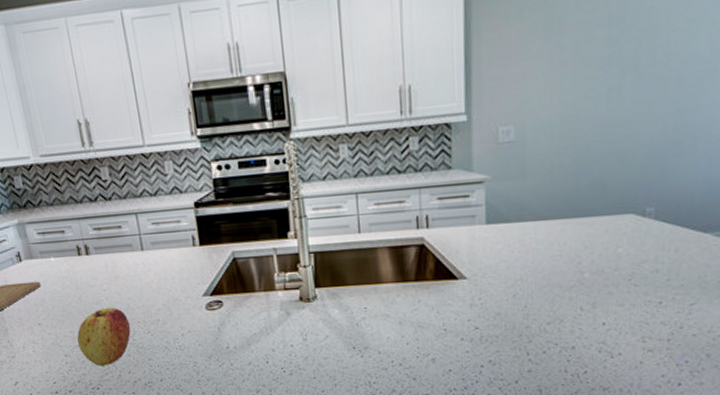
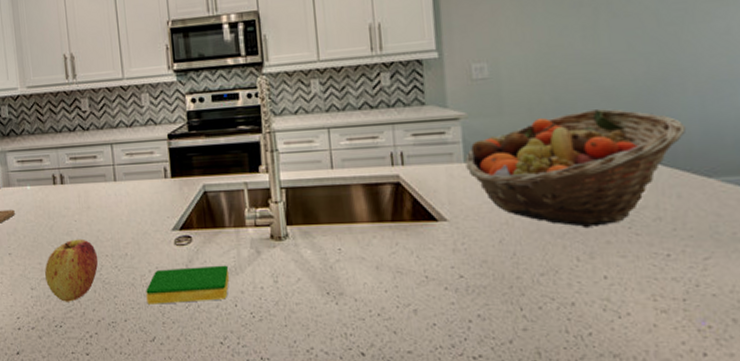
dish sponge: none [179,326,261,365] -> present [146,265,230,304]
fruit basket: none [487,170,690,282] -> present [465,109,686,229]

